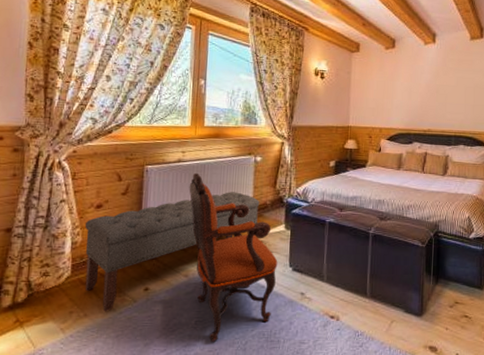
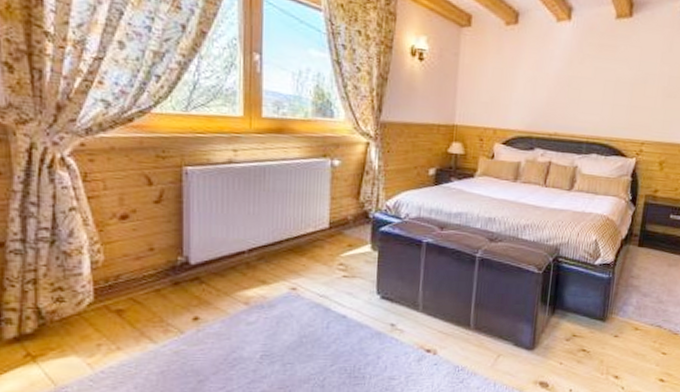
bench: present [84,192,260,312] -> none [106,203,339,345]
armchair: present [189,172,278,342] -> none [245,177,362,378]

